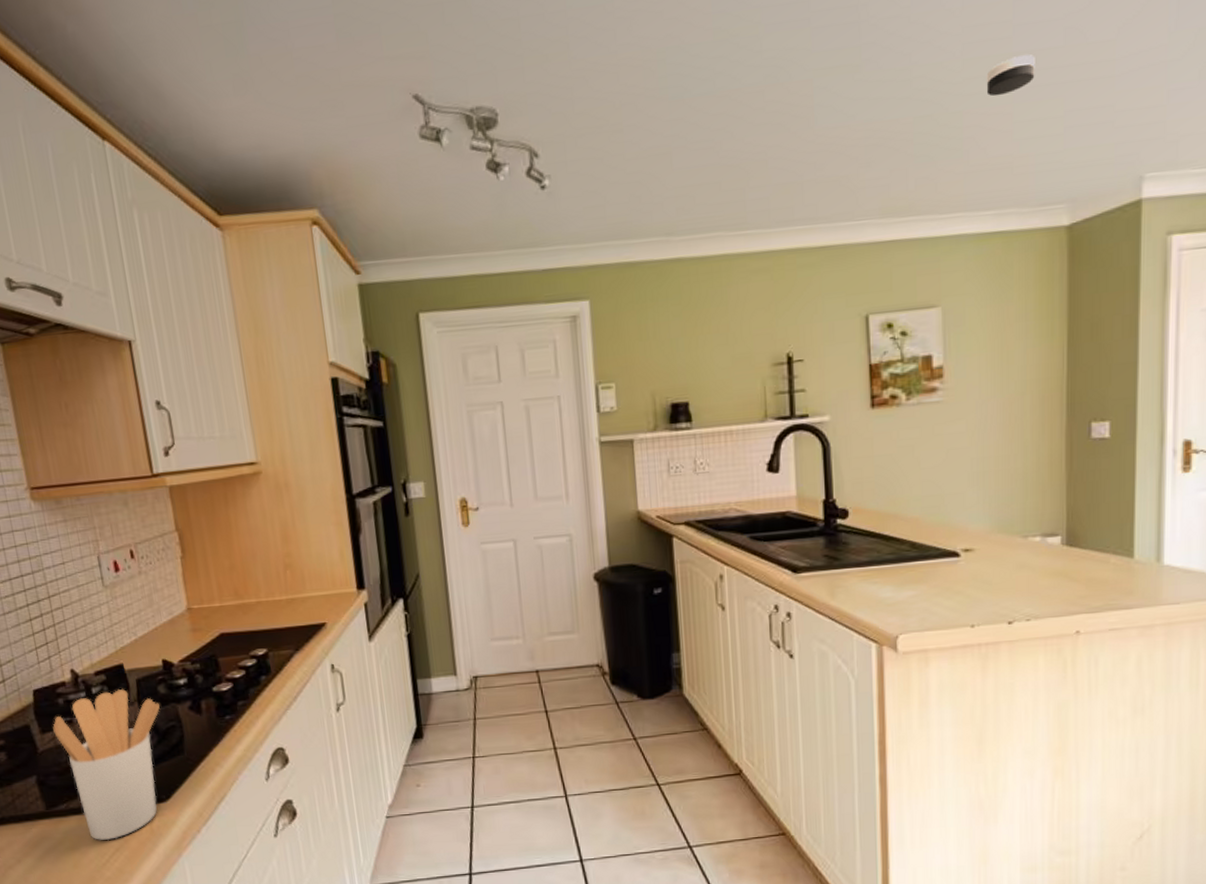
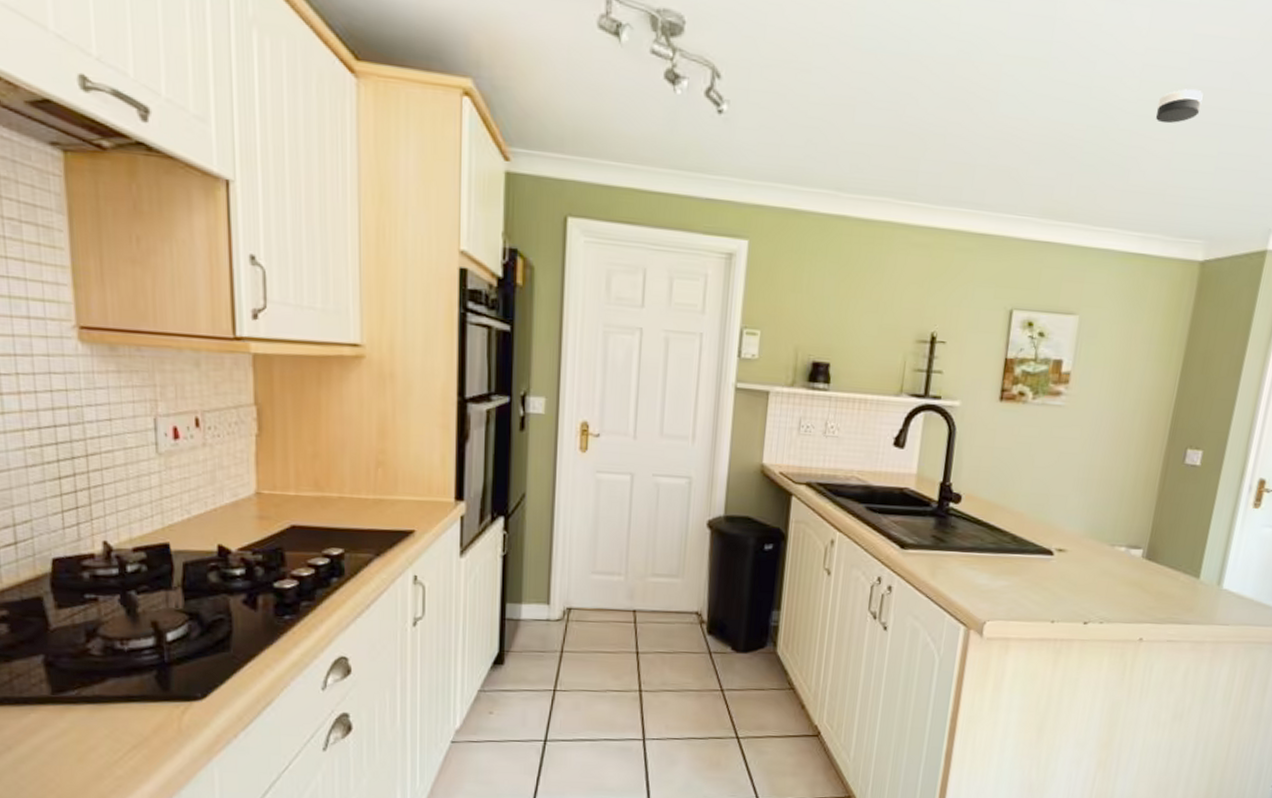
utensil holder: present [53,688,160,841] -> none [72,570,208,736]

